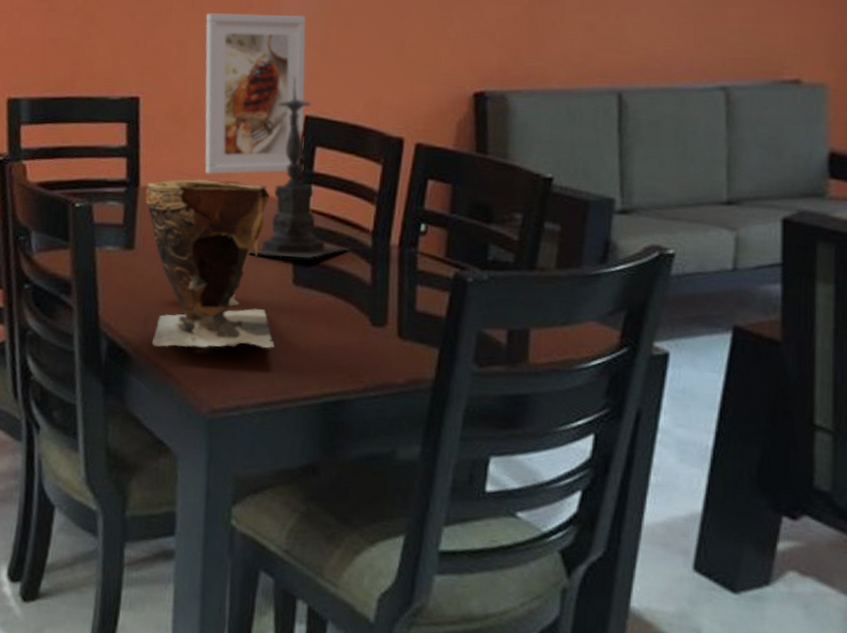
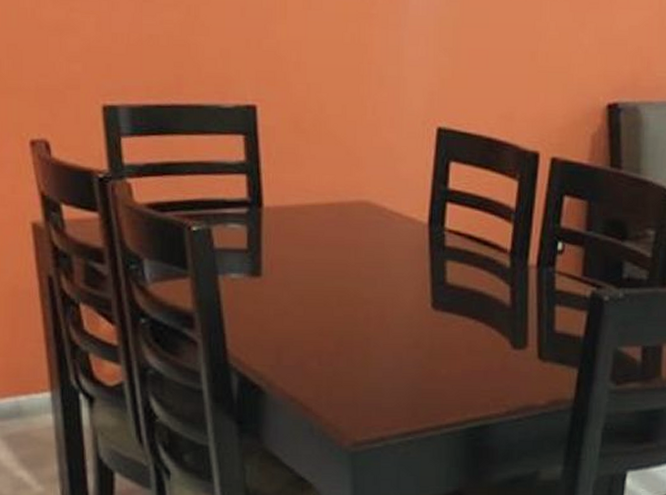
clay pot: present [144,179,275,349] -> none [269,198,416,380]
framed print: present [204,13,307,175] -> none [325,10,438,193]
candle holder: present [249,76,351,259] -> none [385,84,489,282]

